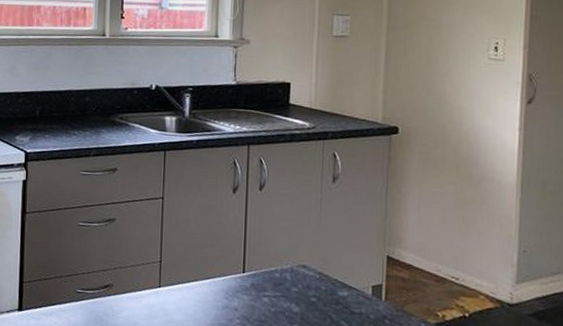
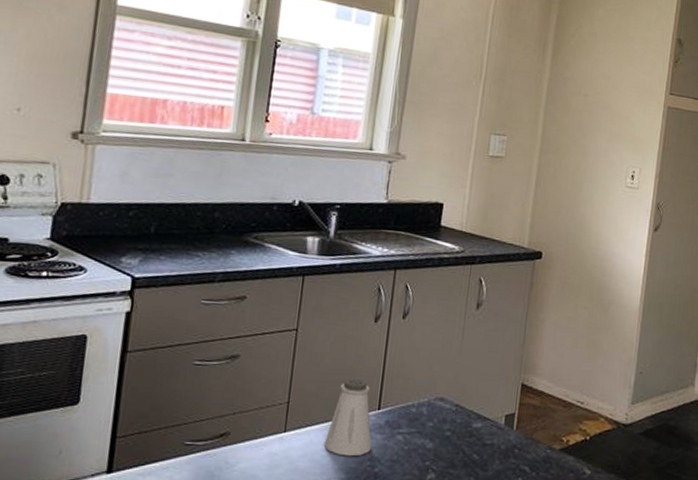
saltshaker: none [195,243,240,314] -> present [324,378,372,457]

